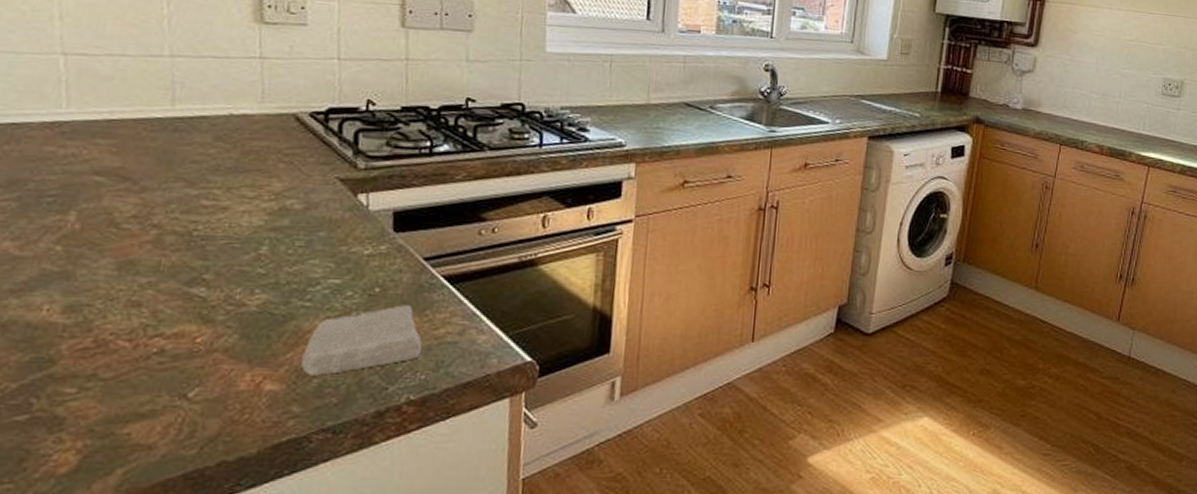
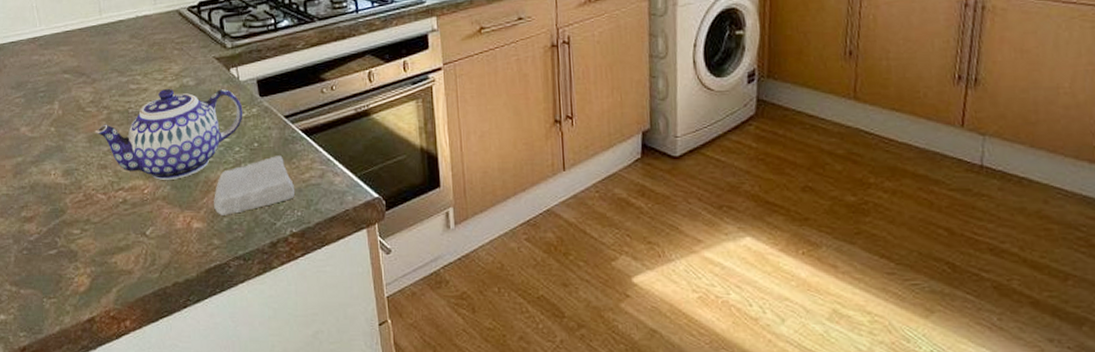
teapot: none [130,209,367,327] -> present [95,88,243,180]

